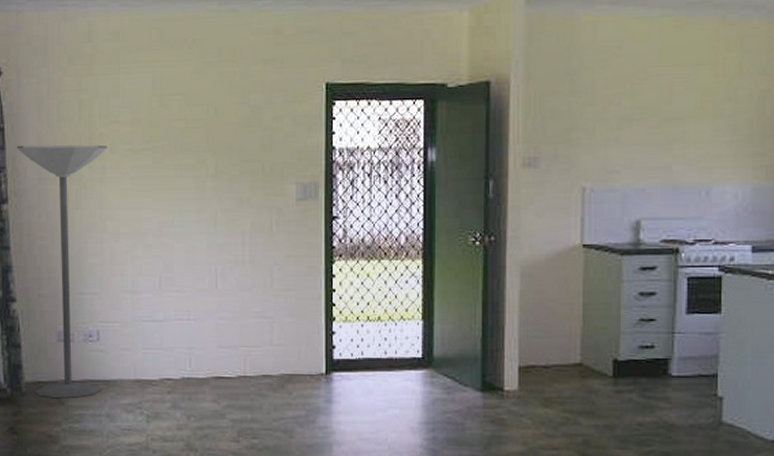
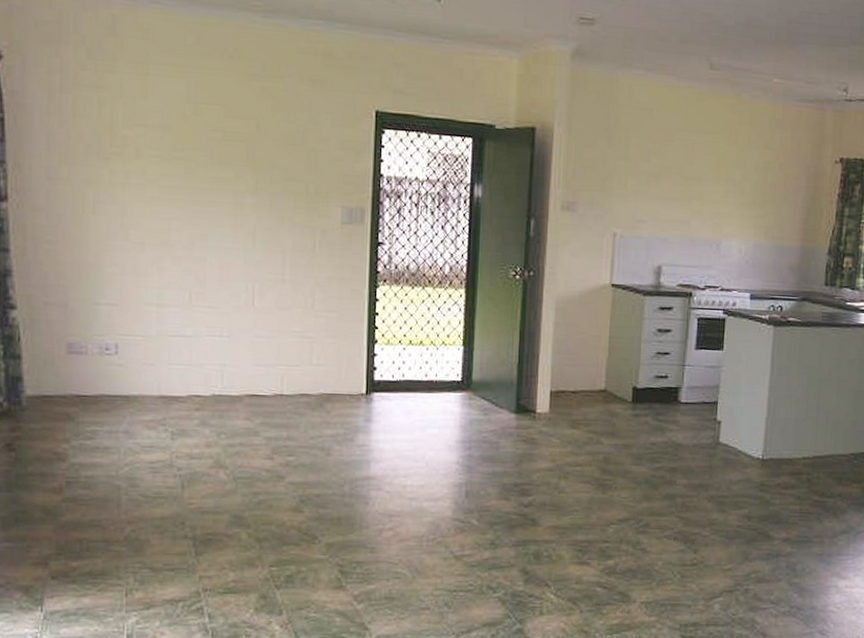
floor lamp: present [16,144,108,399] -> none [19,139,133,414]

